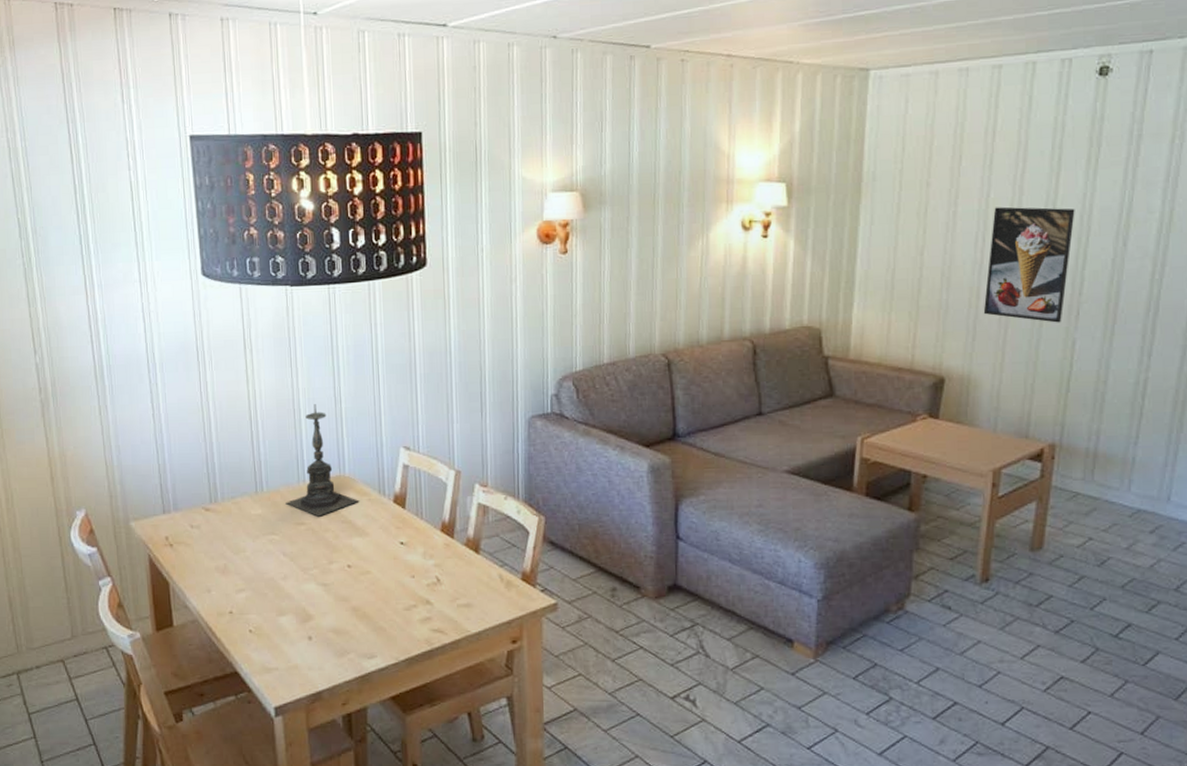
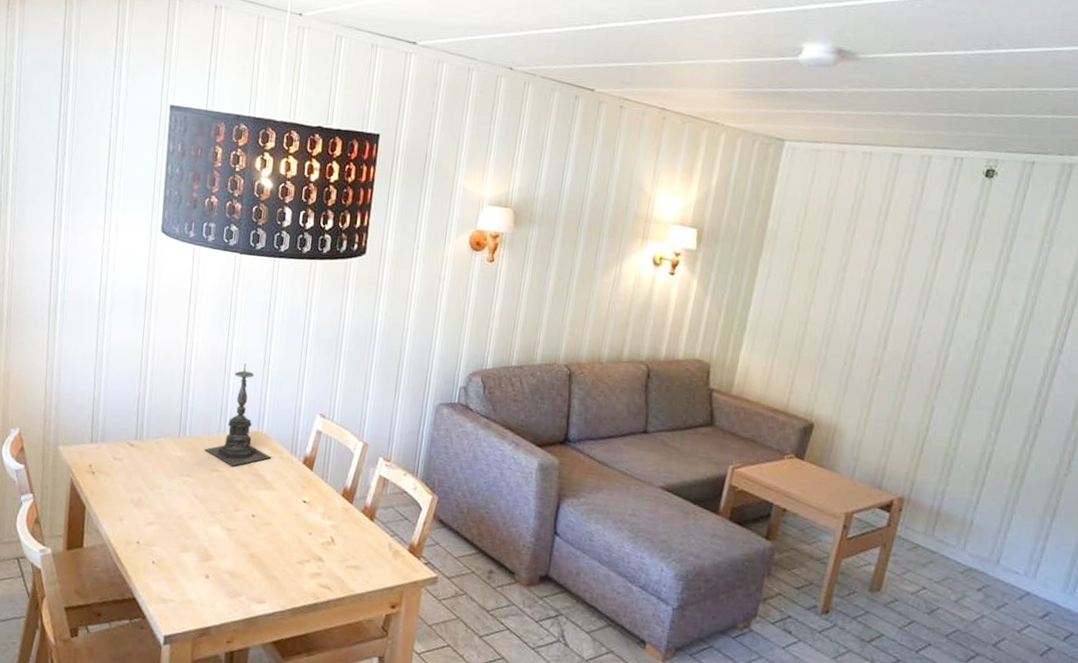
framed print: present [983,206,1075,323] -> none [856,278,949,390]

